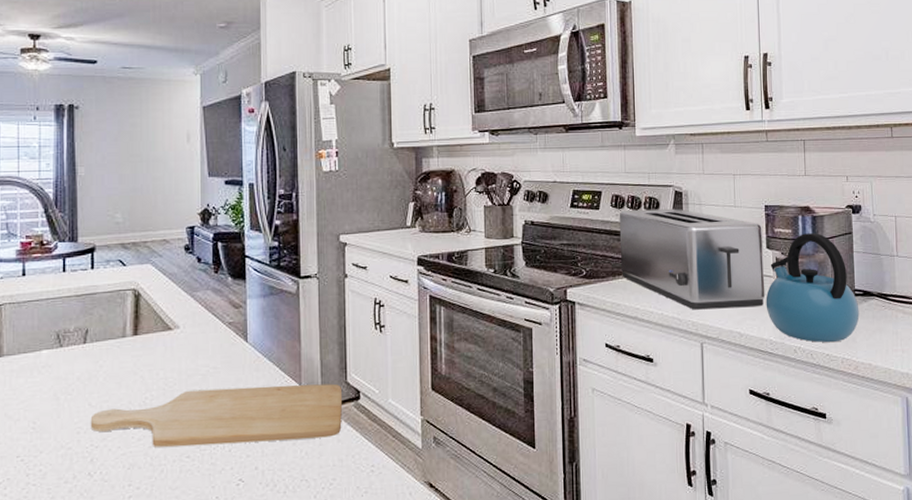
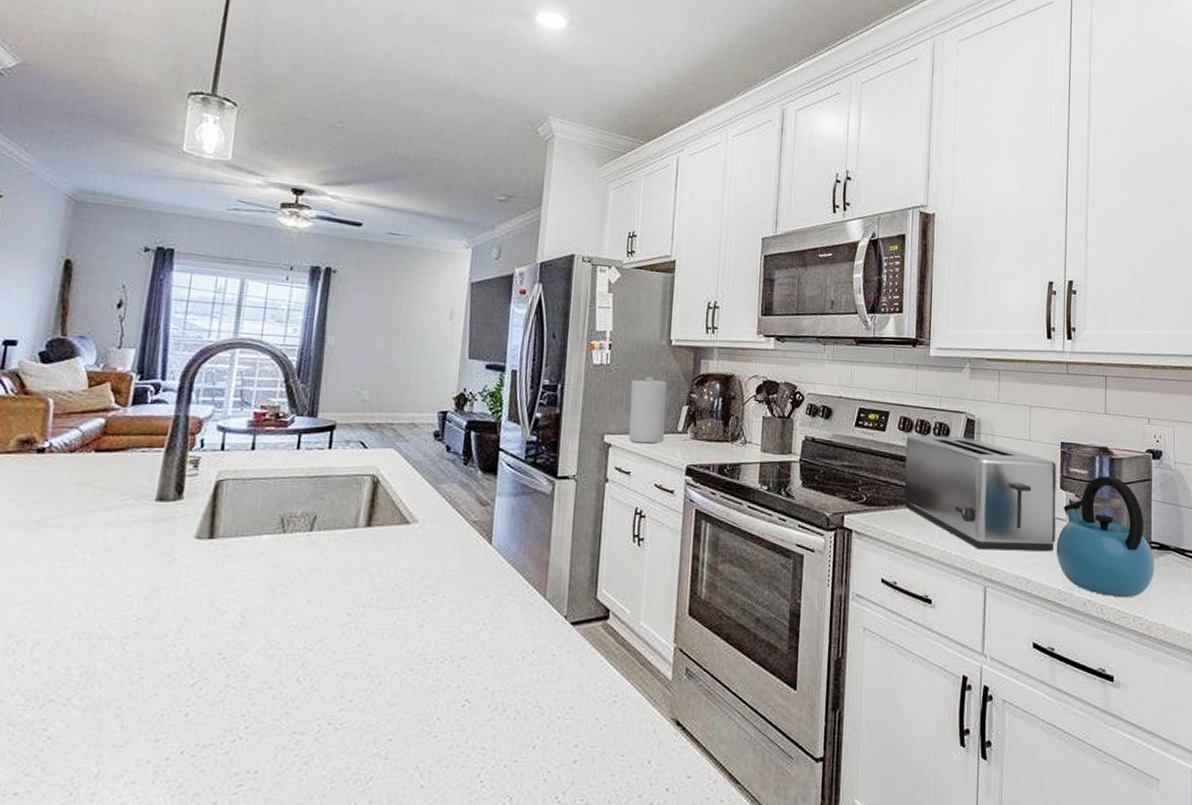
chopping board: present [90,383,343,448] -> none [305,593,591,659]
paper towel holder: none [360,178,395,240] -> present [628,376,667,444]

